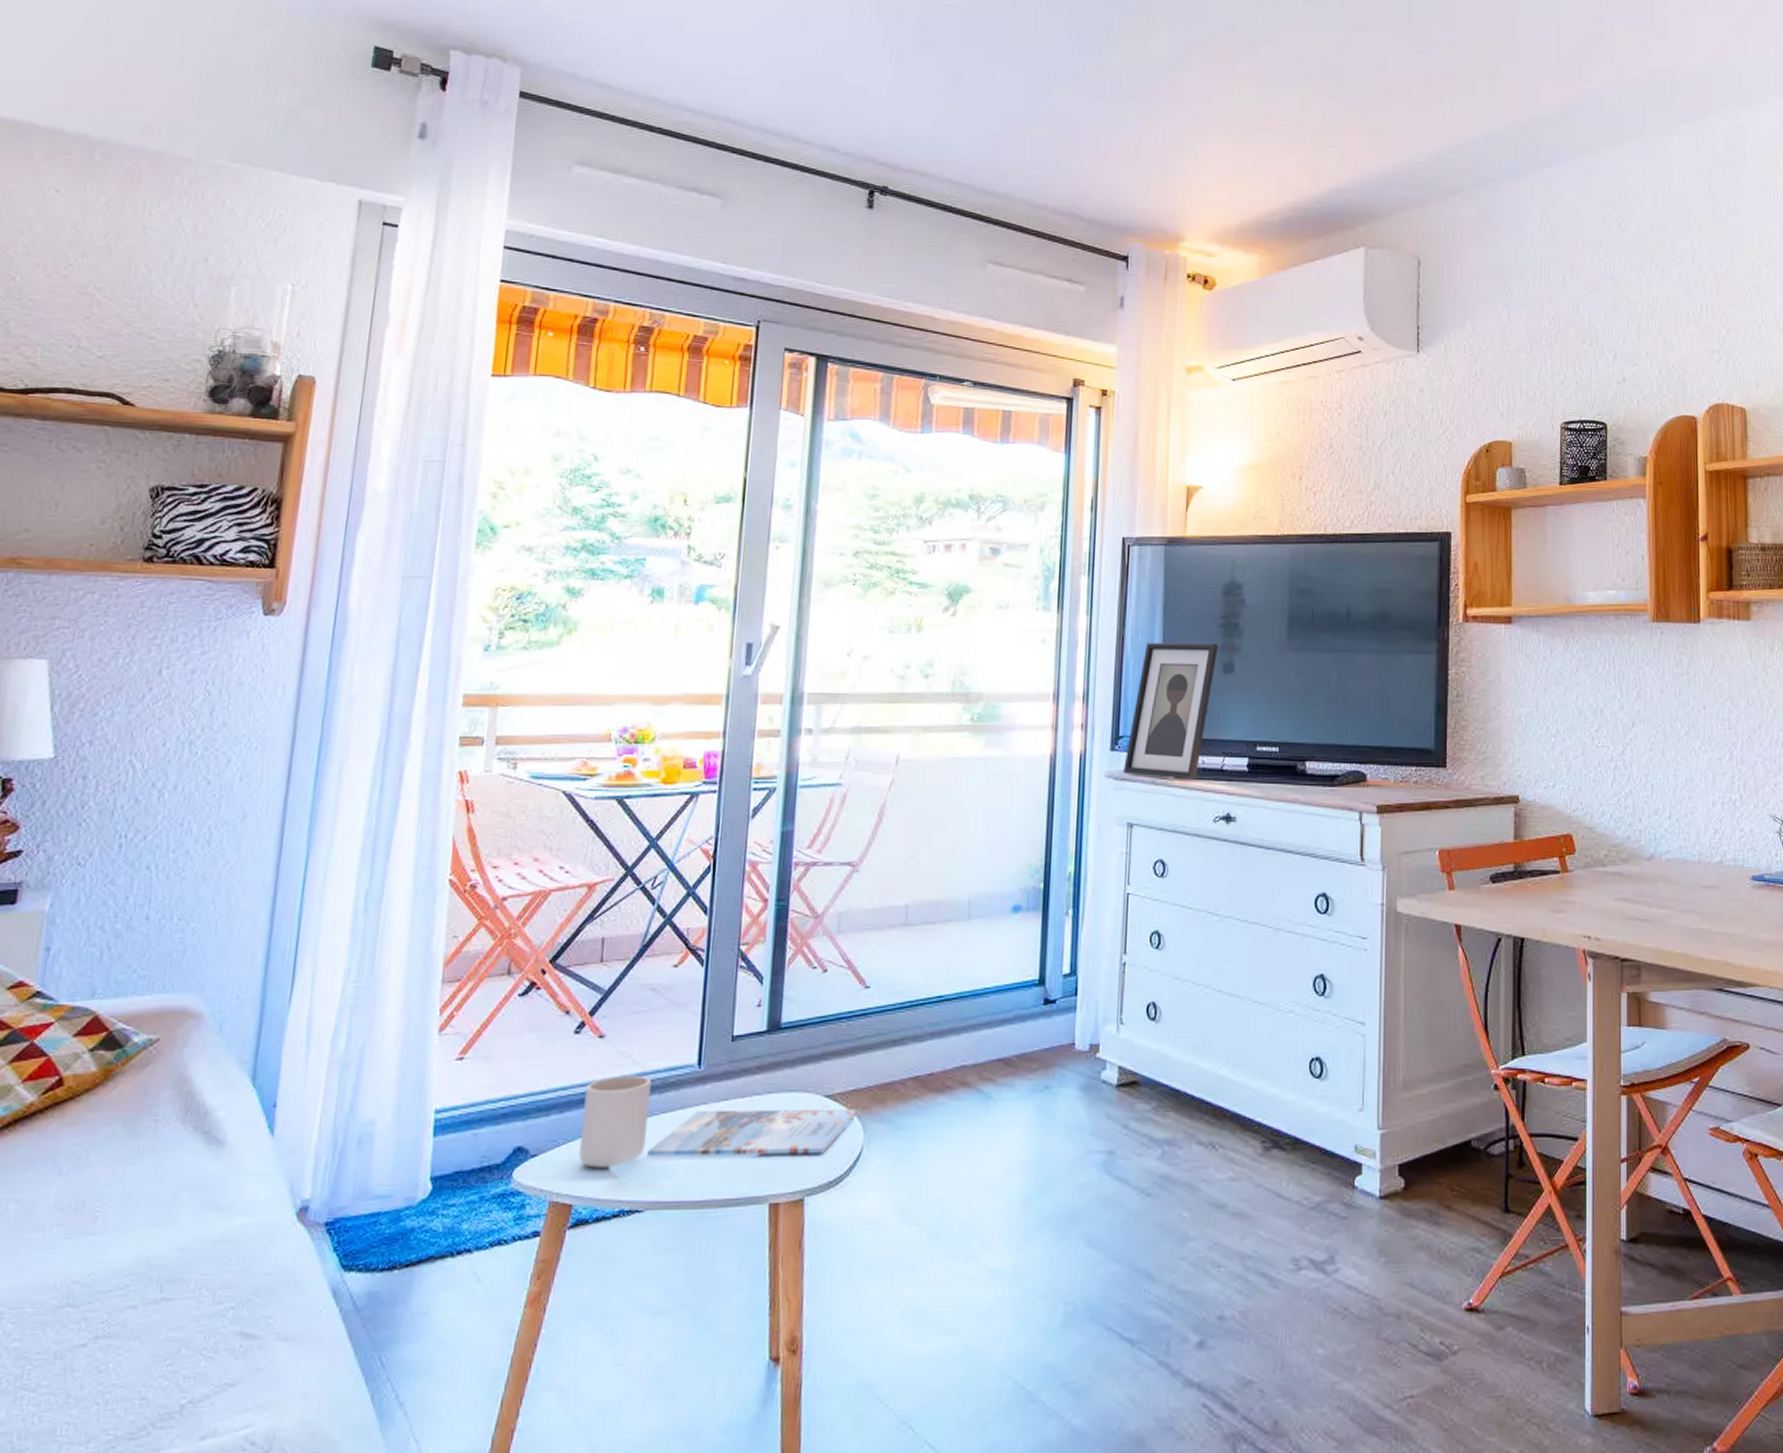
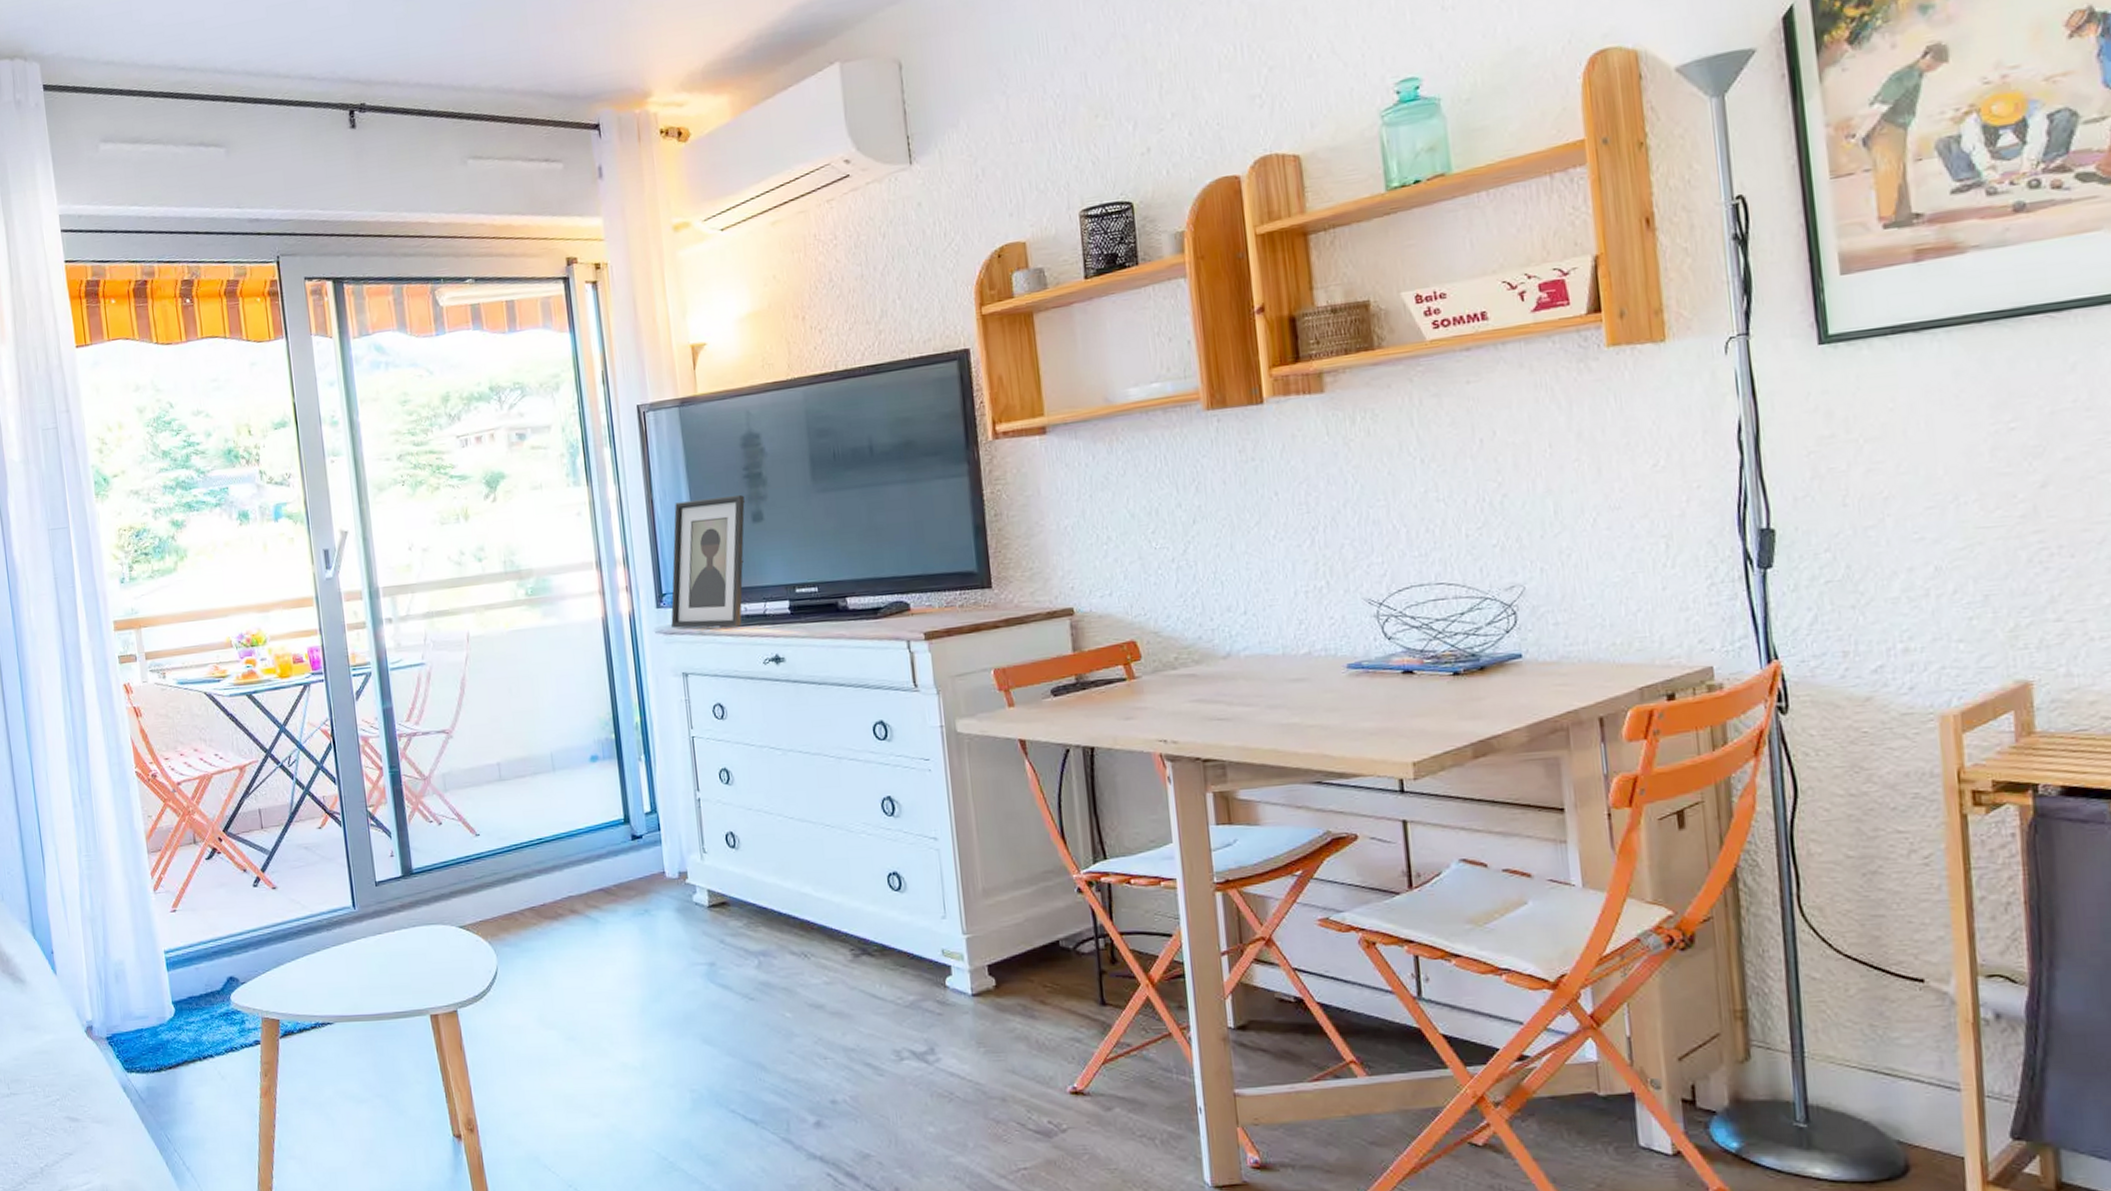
cup: present [579,1075,651,1168] -> none [271,917,325,991]
magazine: present [647,1110,858,1157] -> none [327,937,488,981]

